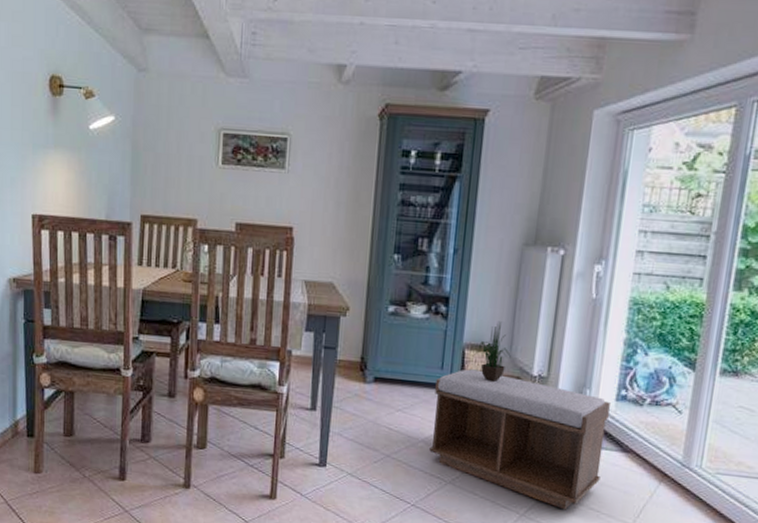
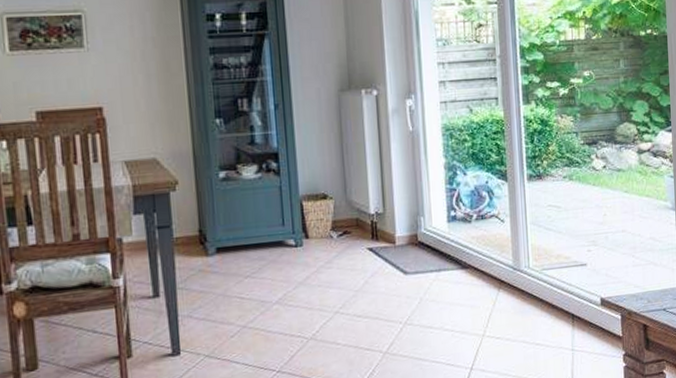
bench: present [429,369,610,510] -> none [280,219,448,338]
potted plant: present [476,321,511,383] -> none [312,167,347,229]

